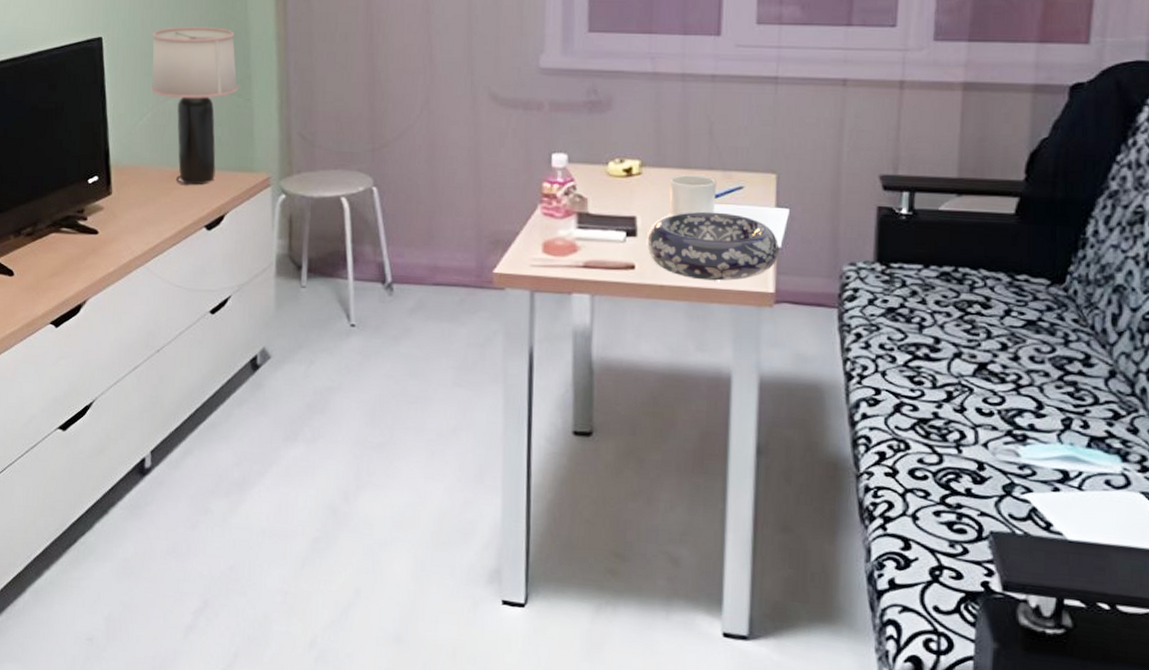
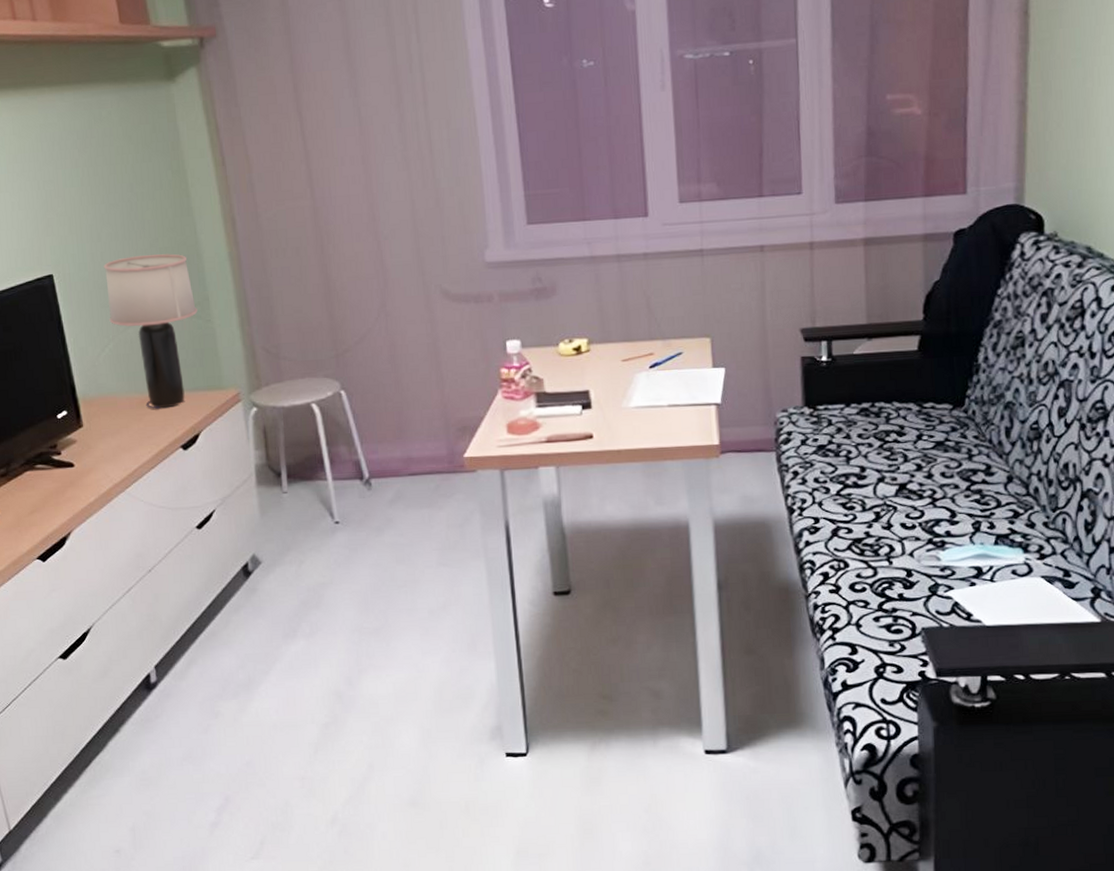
decorative bowl: present [647,211,780,281] -> none [601,377,720,441]
mug: present [669,174,717,216] -> none [616,345,660,387]

